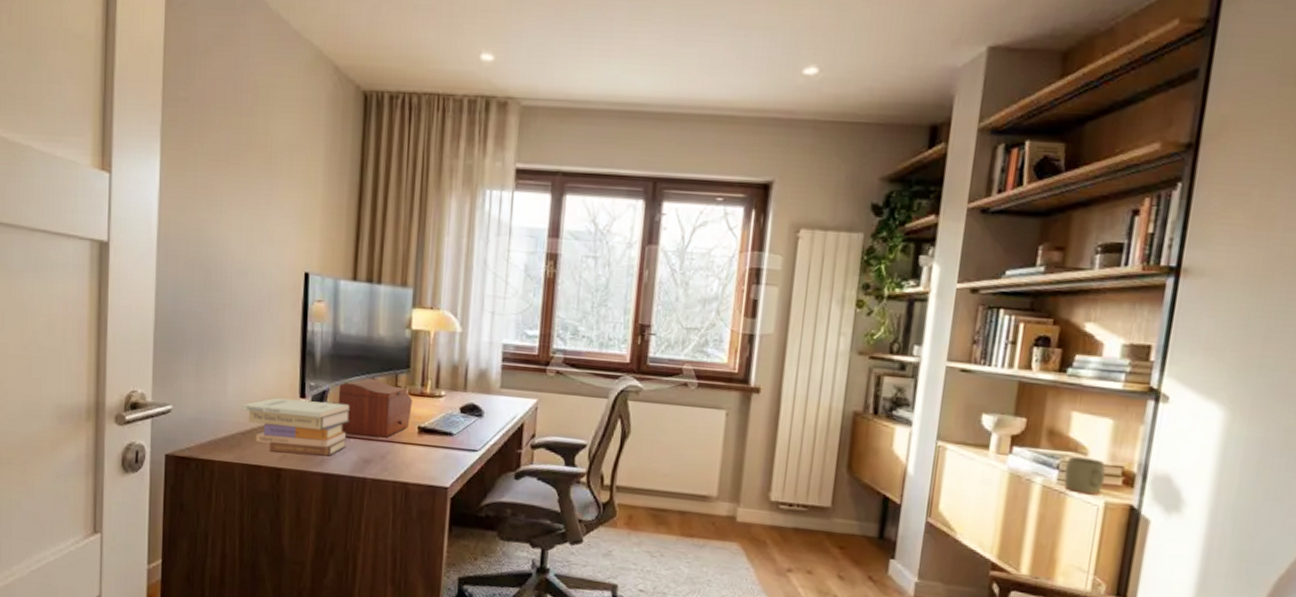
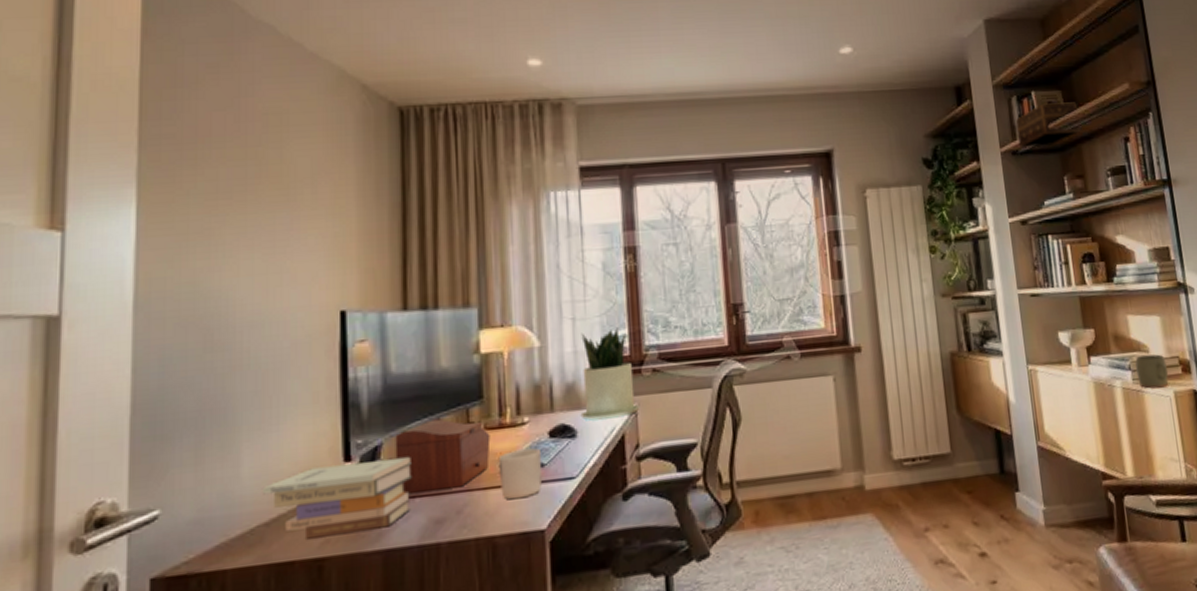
mug: none [416,417,453,458] -> present [498,448,542,500]
planter: none [488,326,541,409] -> present [580,328,640,421]
decorative box: none [993,157,1081,209] -> present [1016,102,1081,149]

